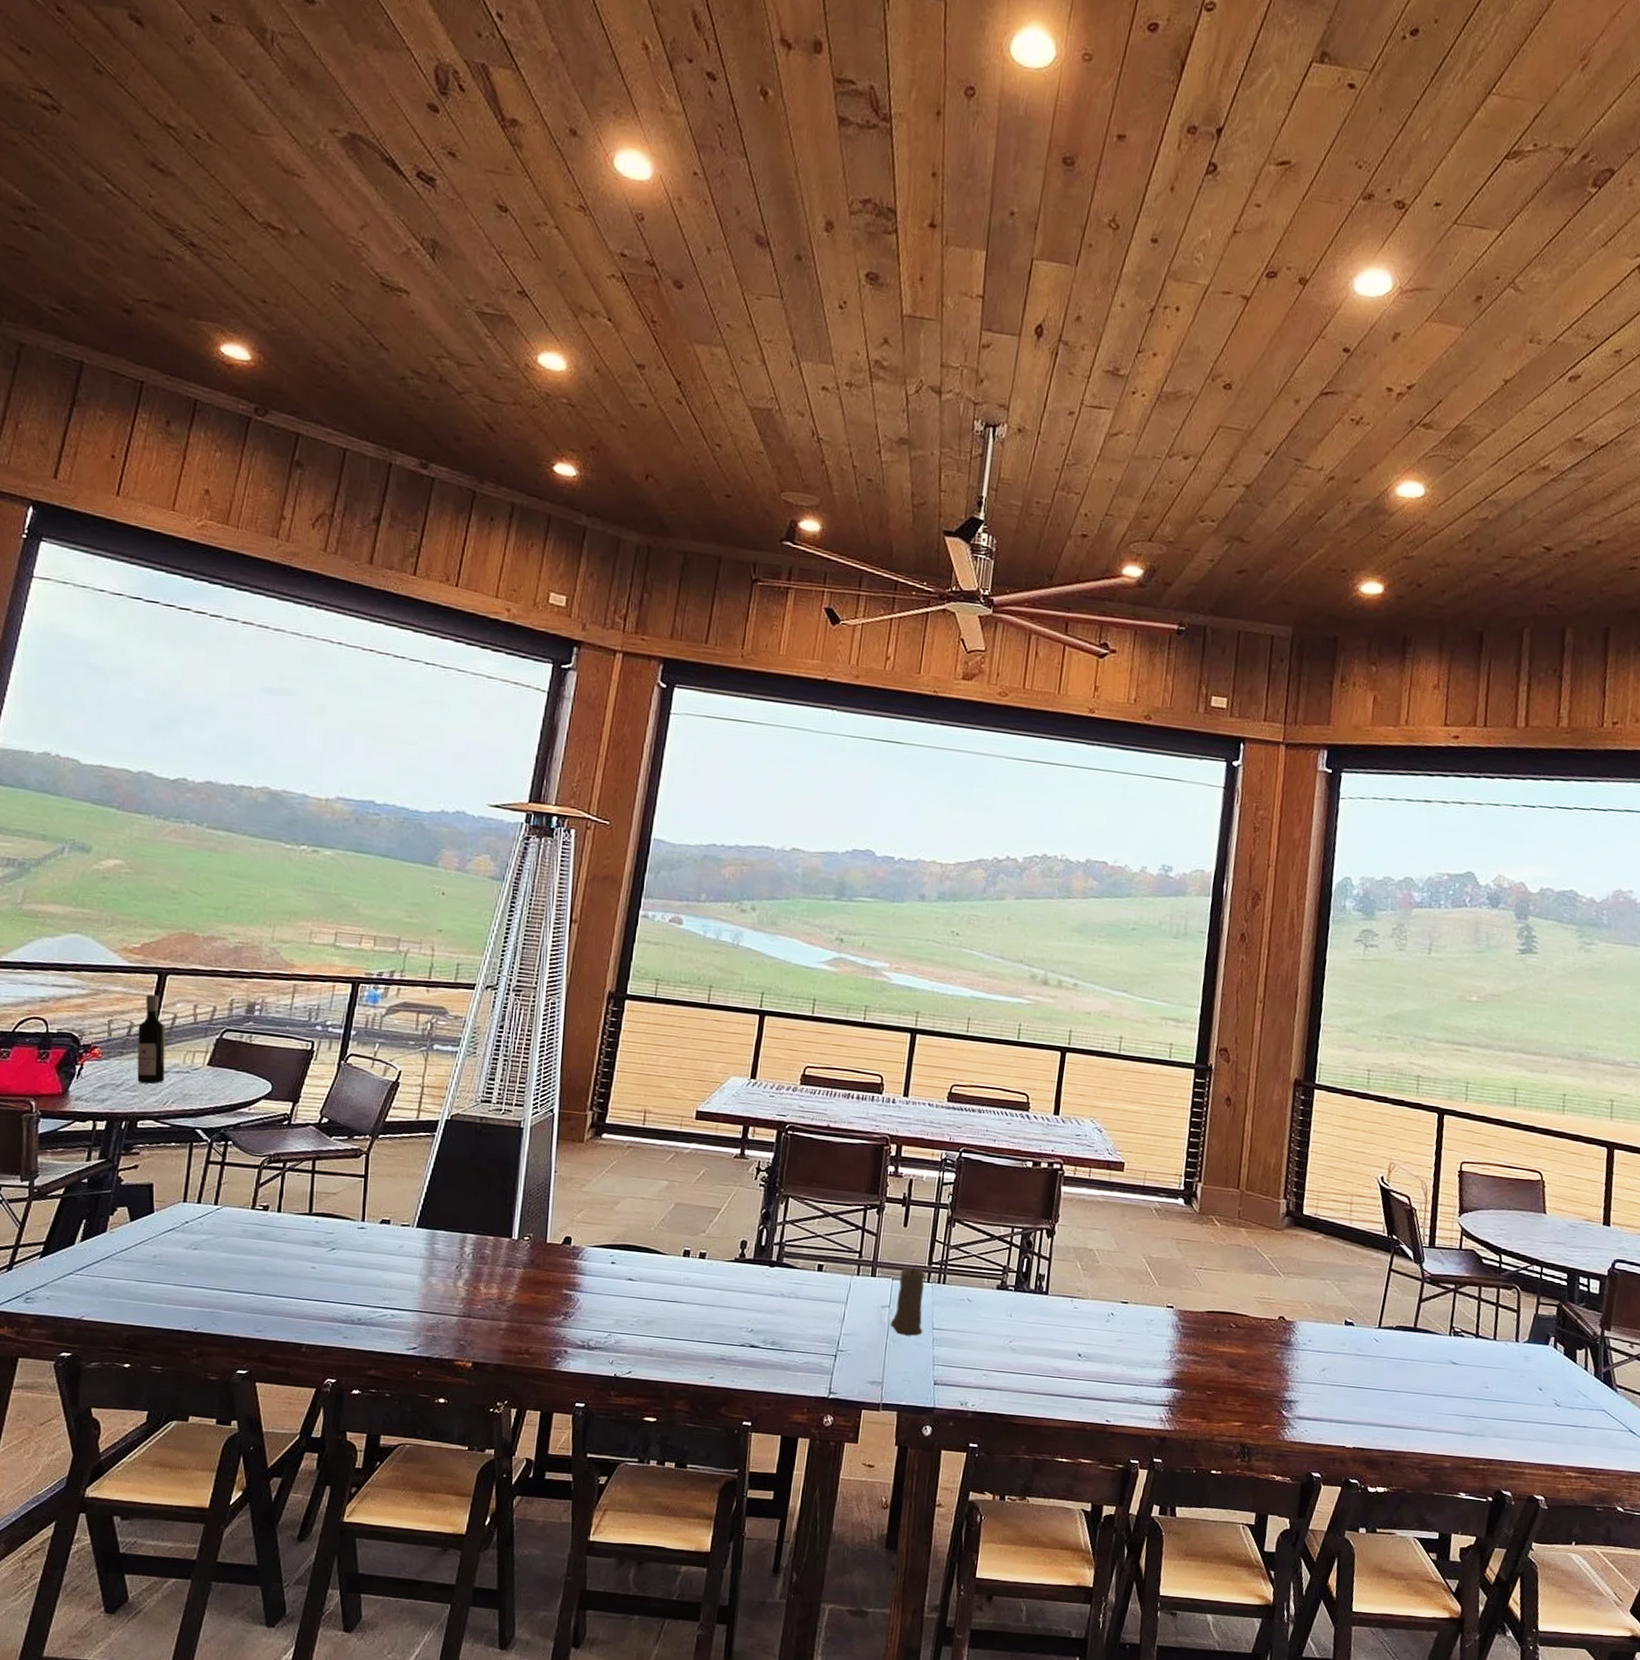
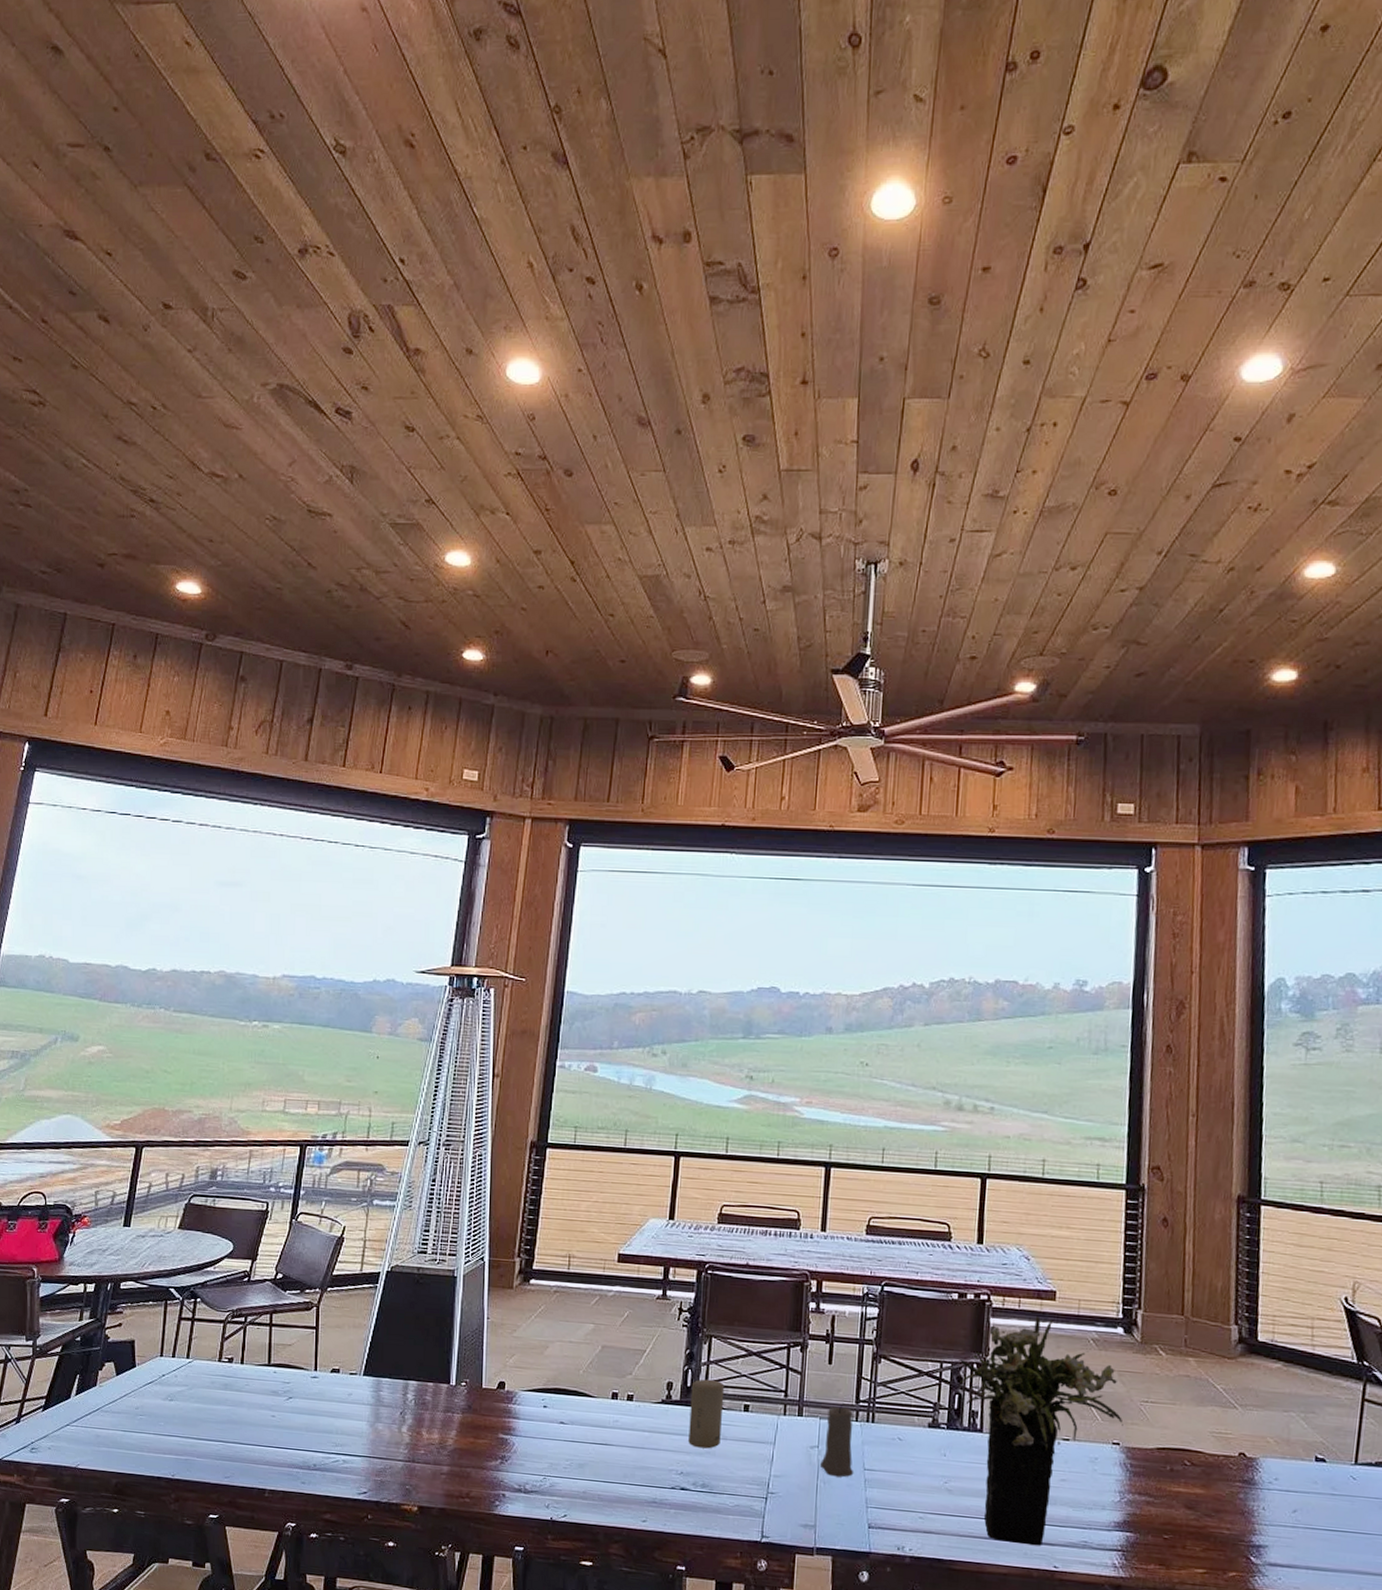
bottle: present [137,994,165,1084] -> none [120,1166,142,1248]
candle: none [760,1238,800,1307] -> present [688,1379,725,1449]
flower arrangement: none [1029,1186,1178,1402] -> present [960,1316,1123,1546]

